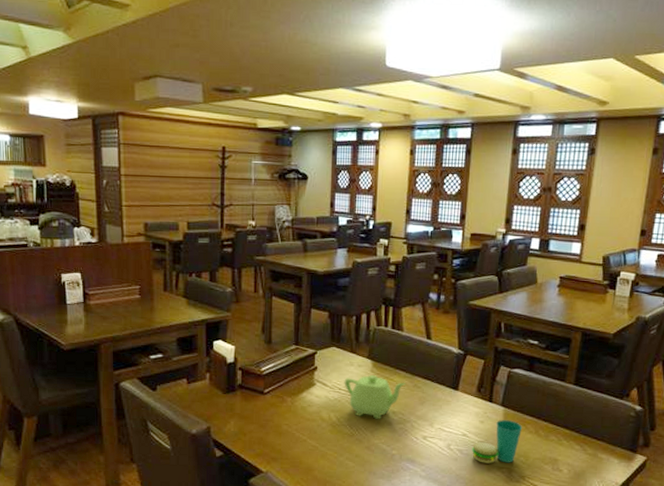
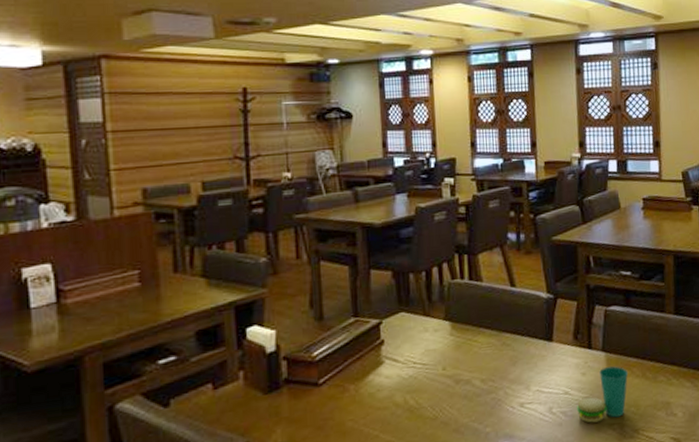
teapot: present [344,375,406,419] -> none [419,339,493,394]

